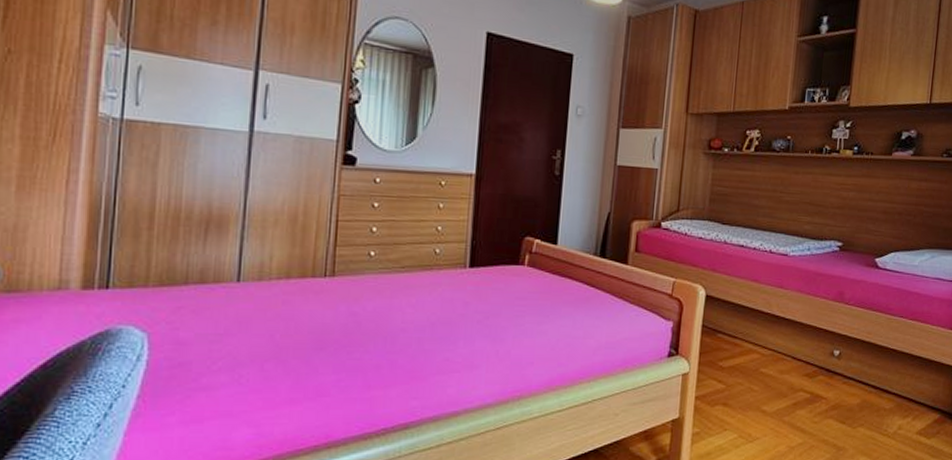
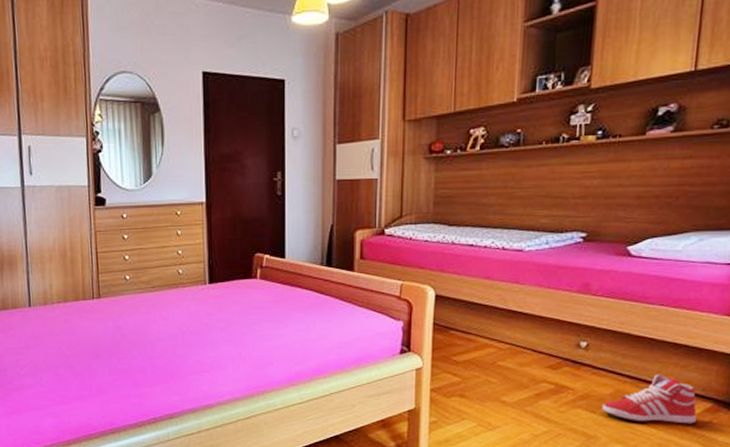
sneaker: none [850,385,928,435] -> present [602,374,697,424]

